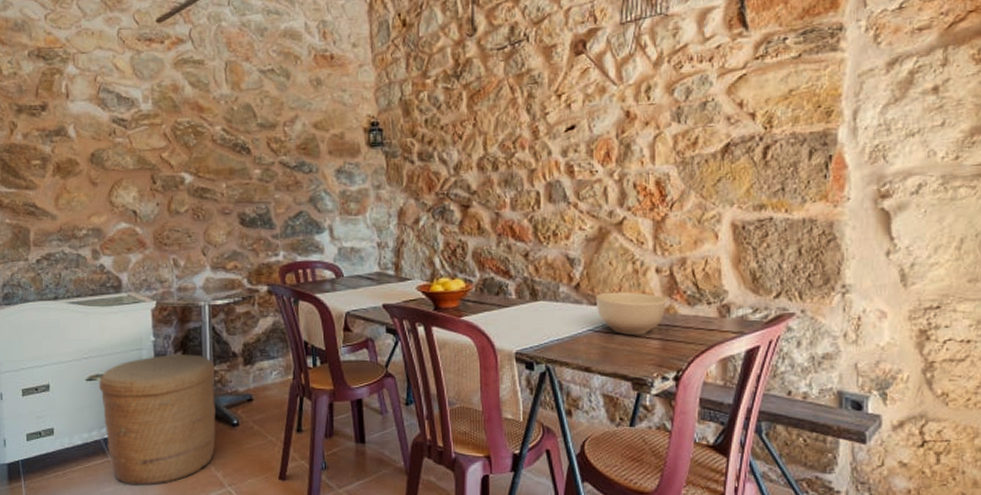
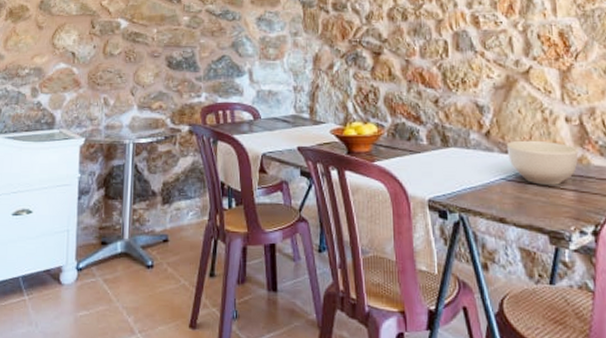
woven basket: present [98,353,216,486] -> none [23,190,134,328]

